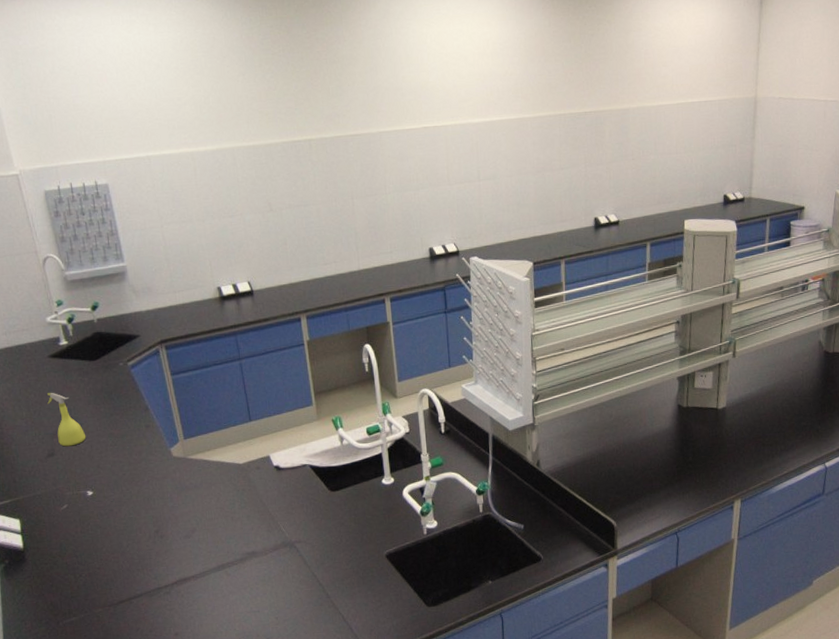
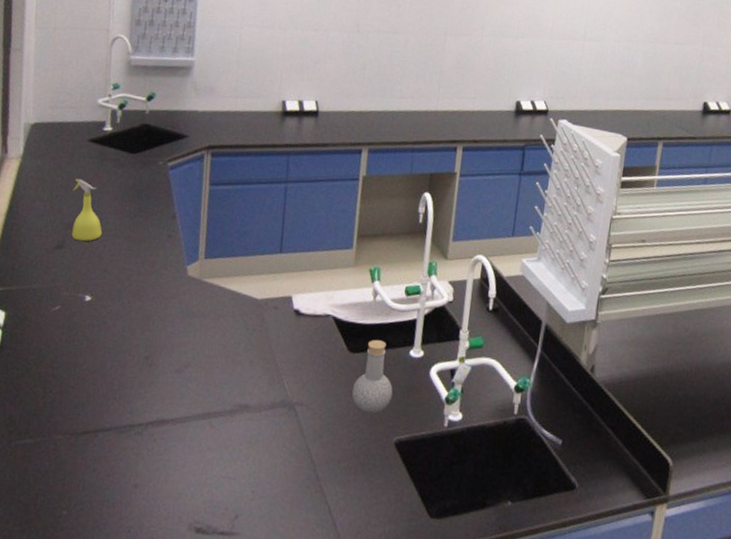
flask: none [340,476,375,538] -> present [351,339,393,414]

